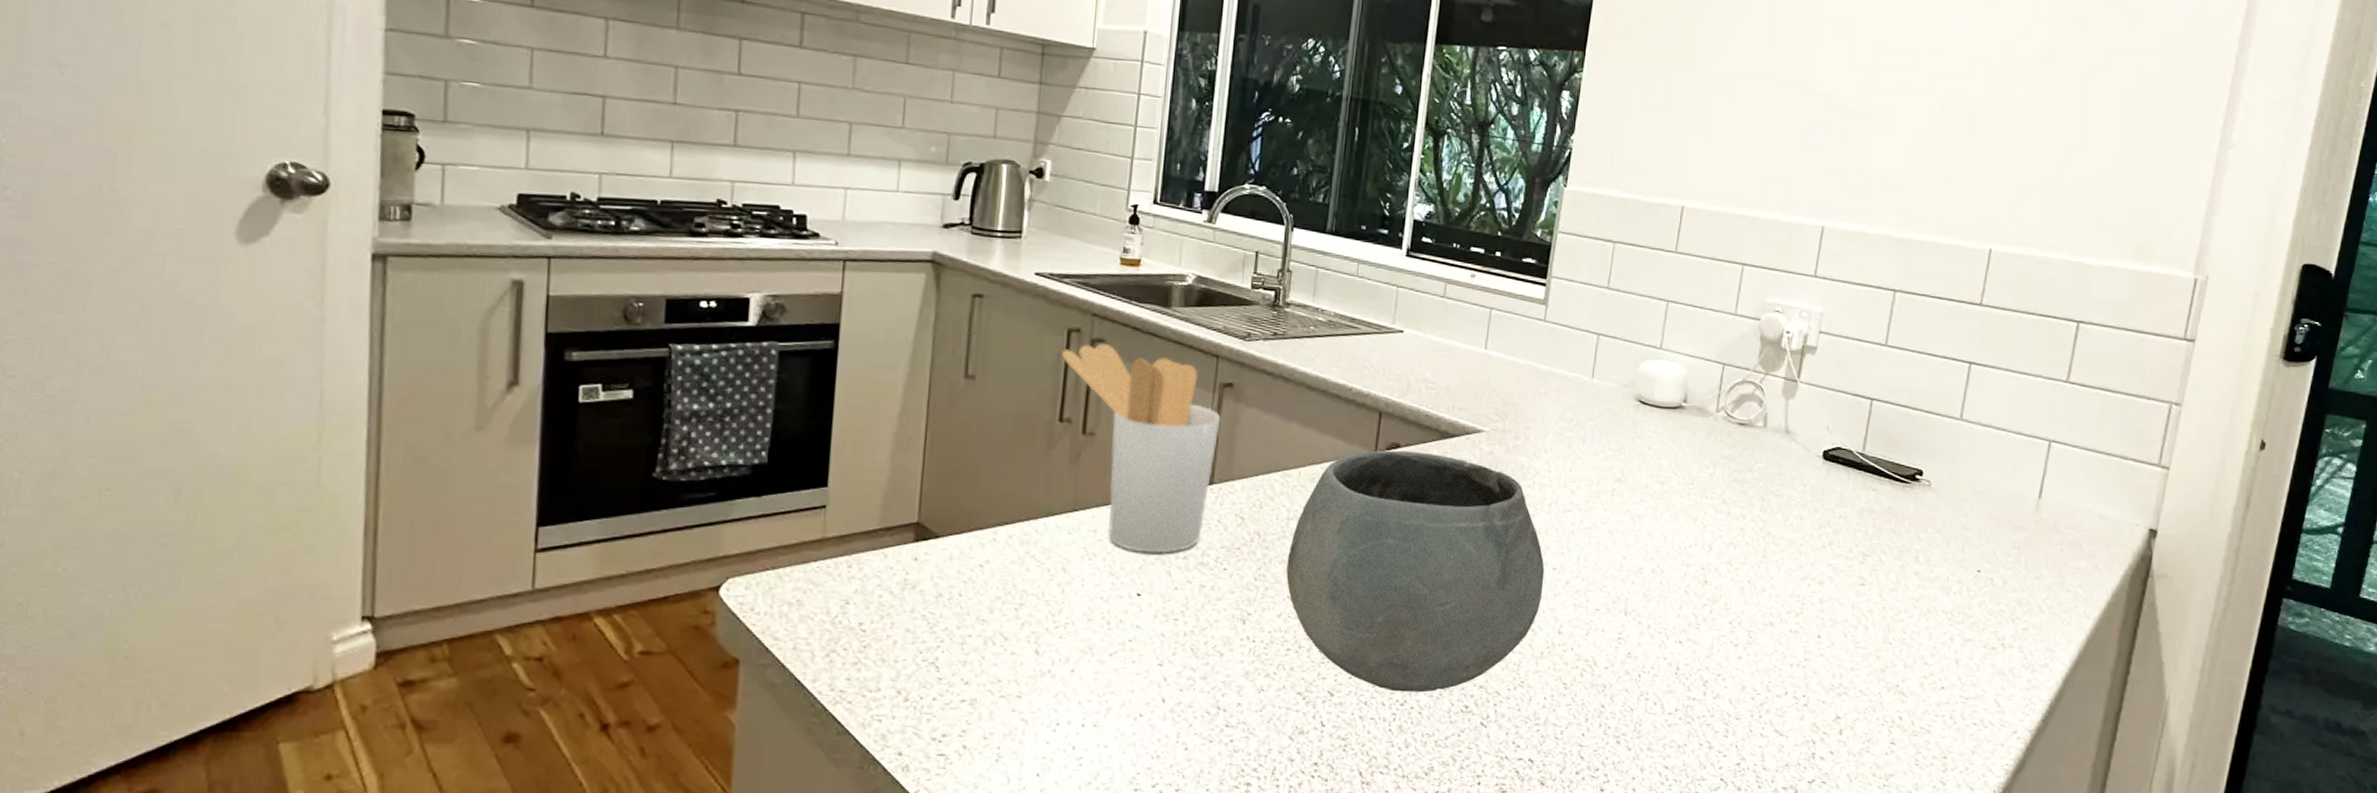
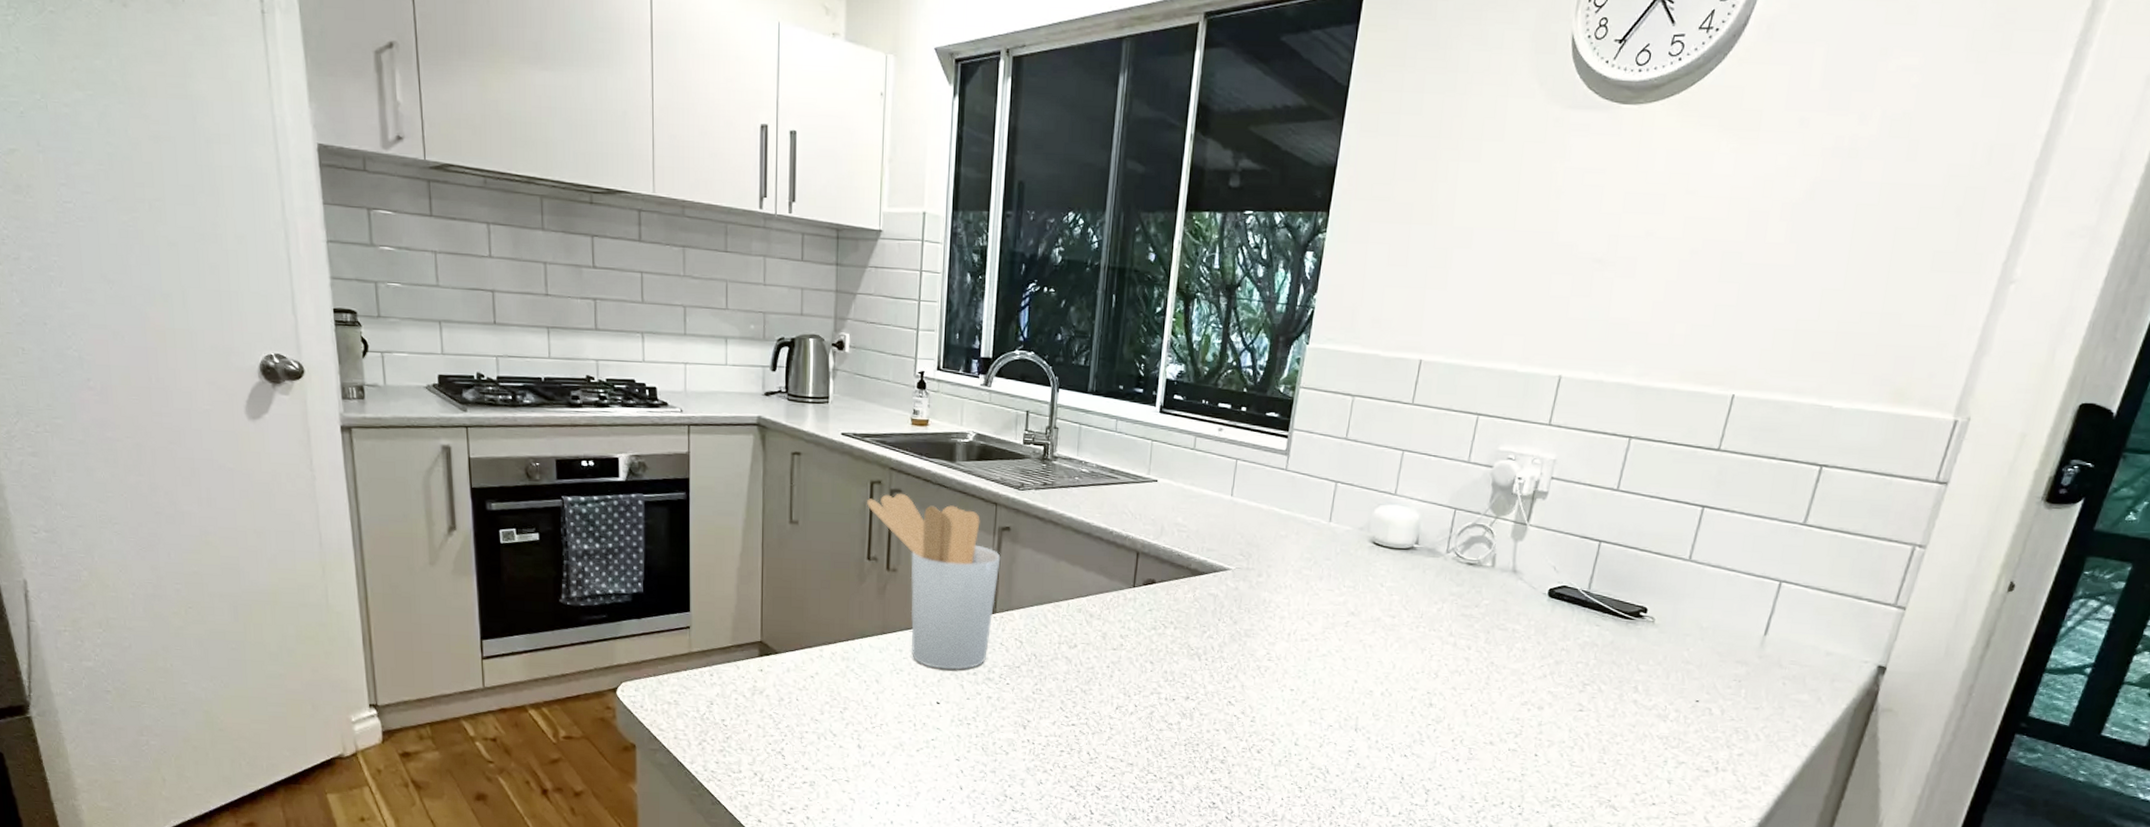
bowl: present [1286,450,1545,693] -> none [1059,585,1284,790]

